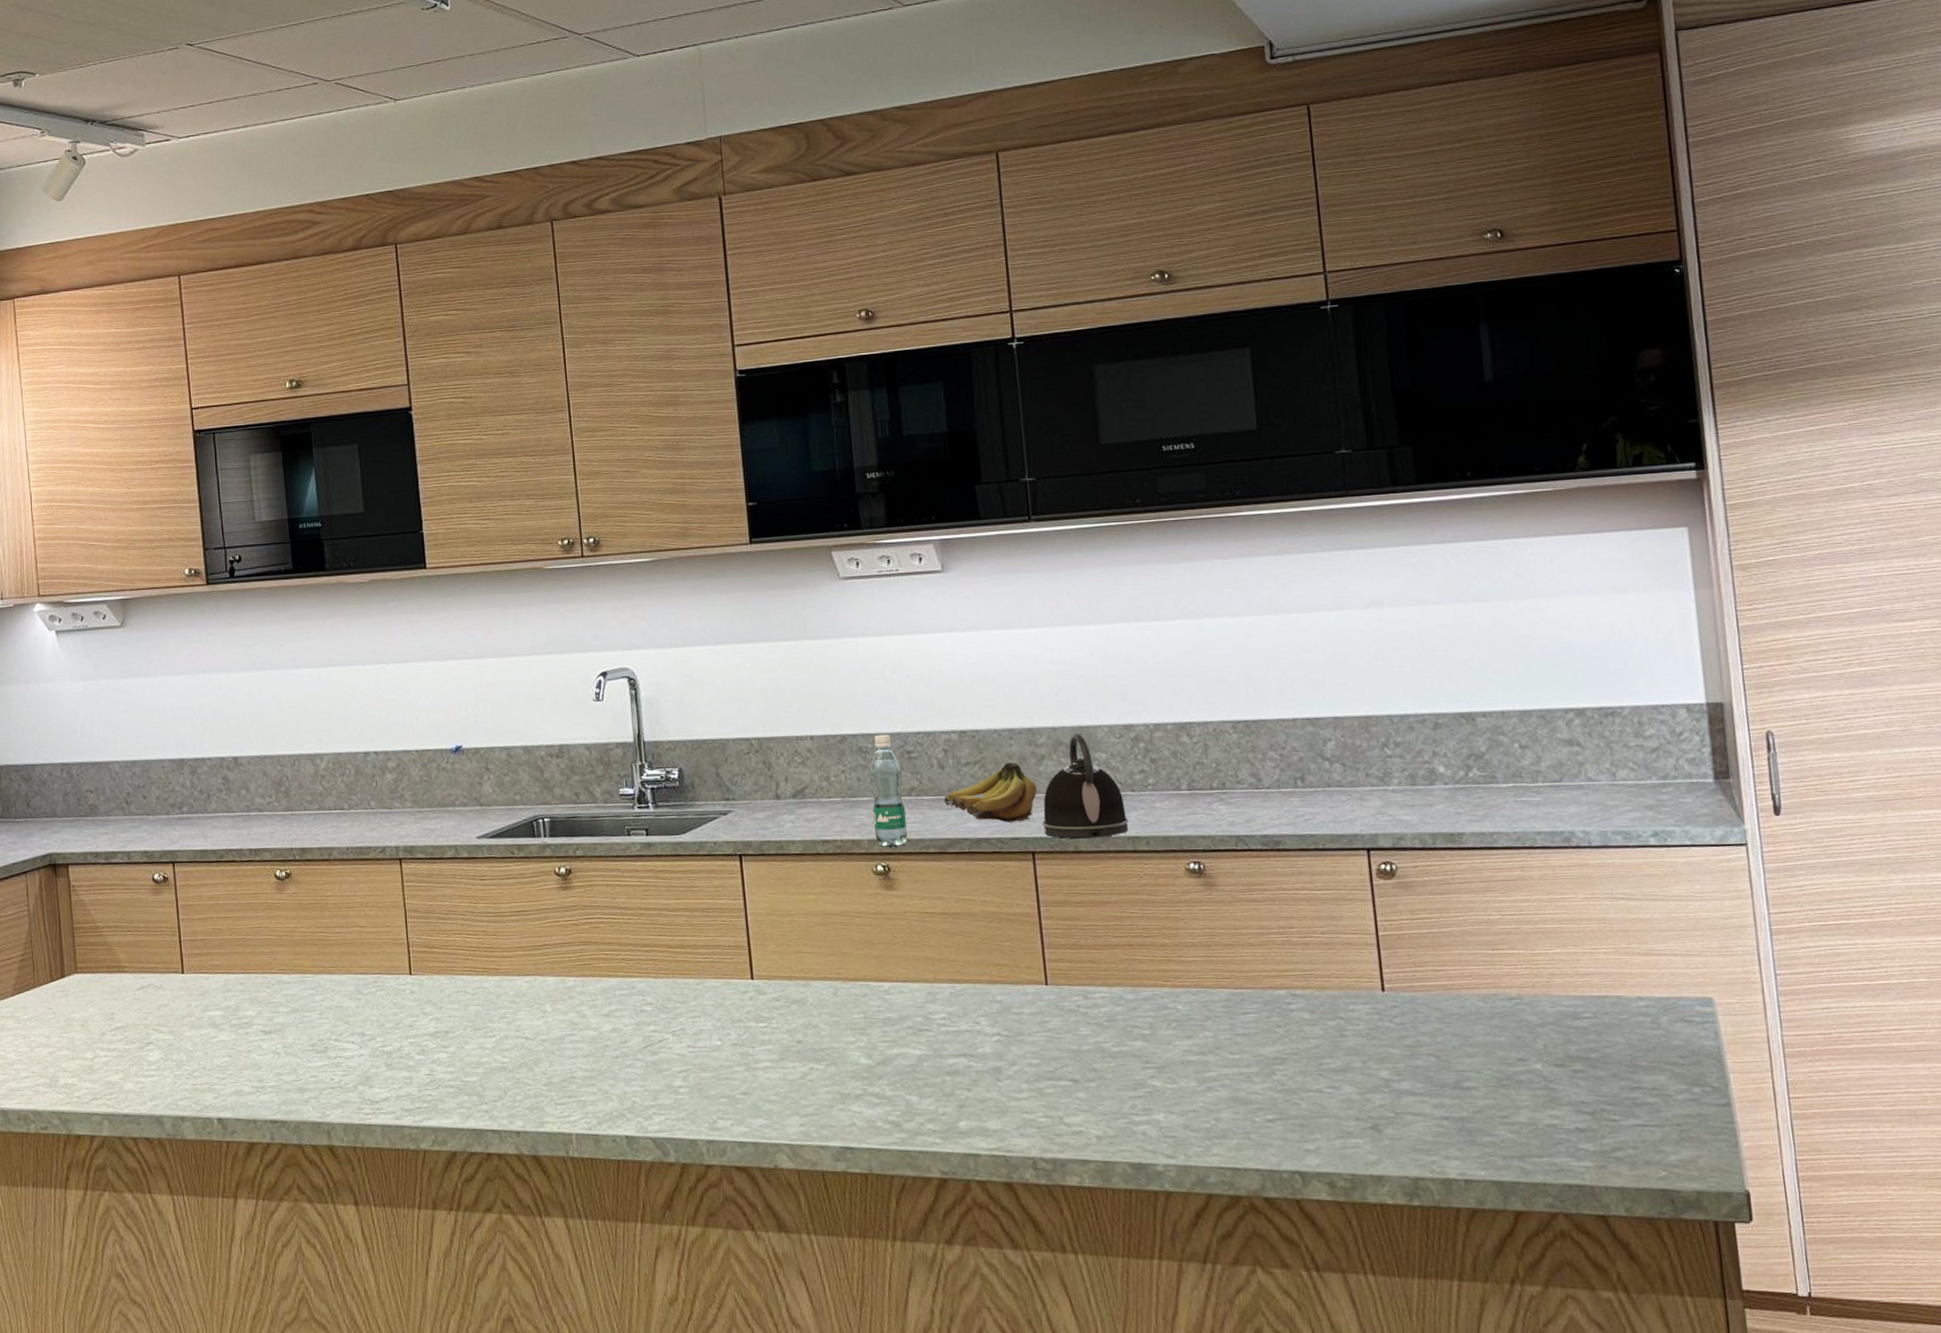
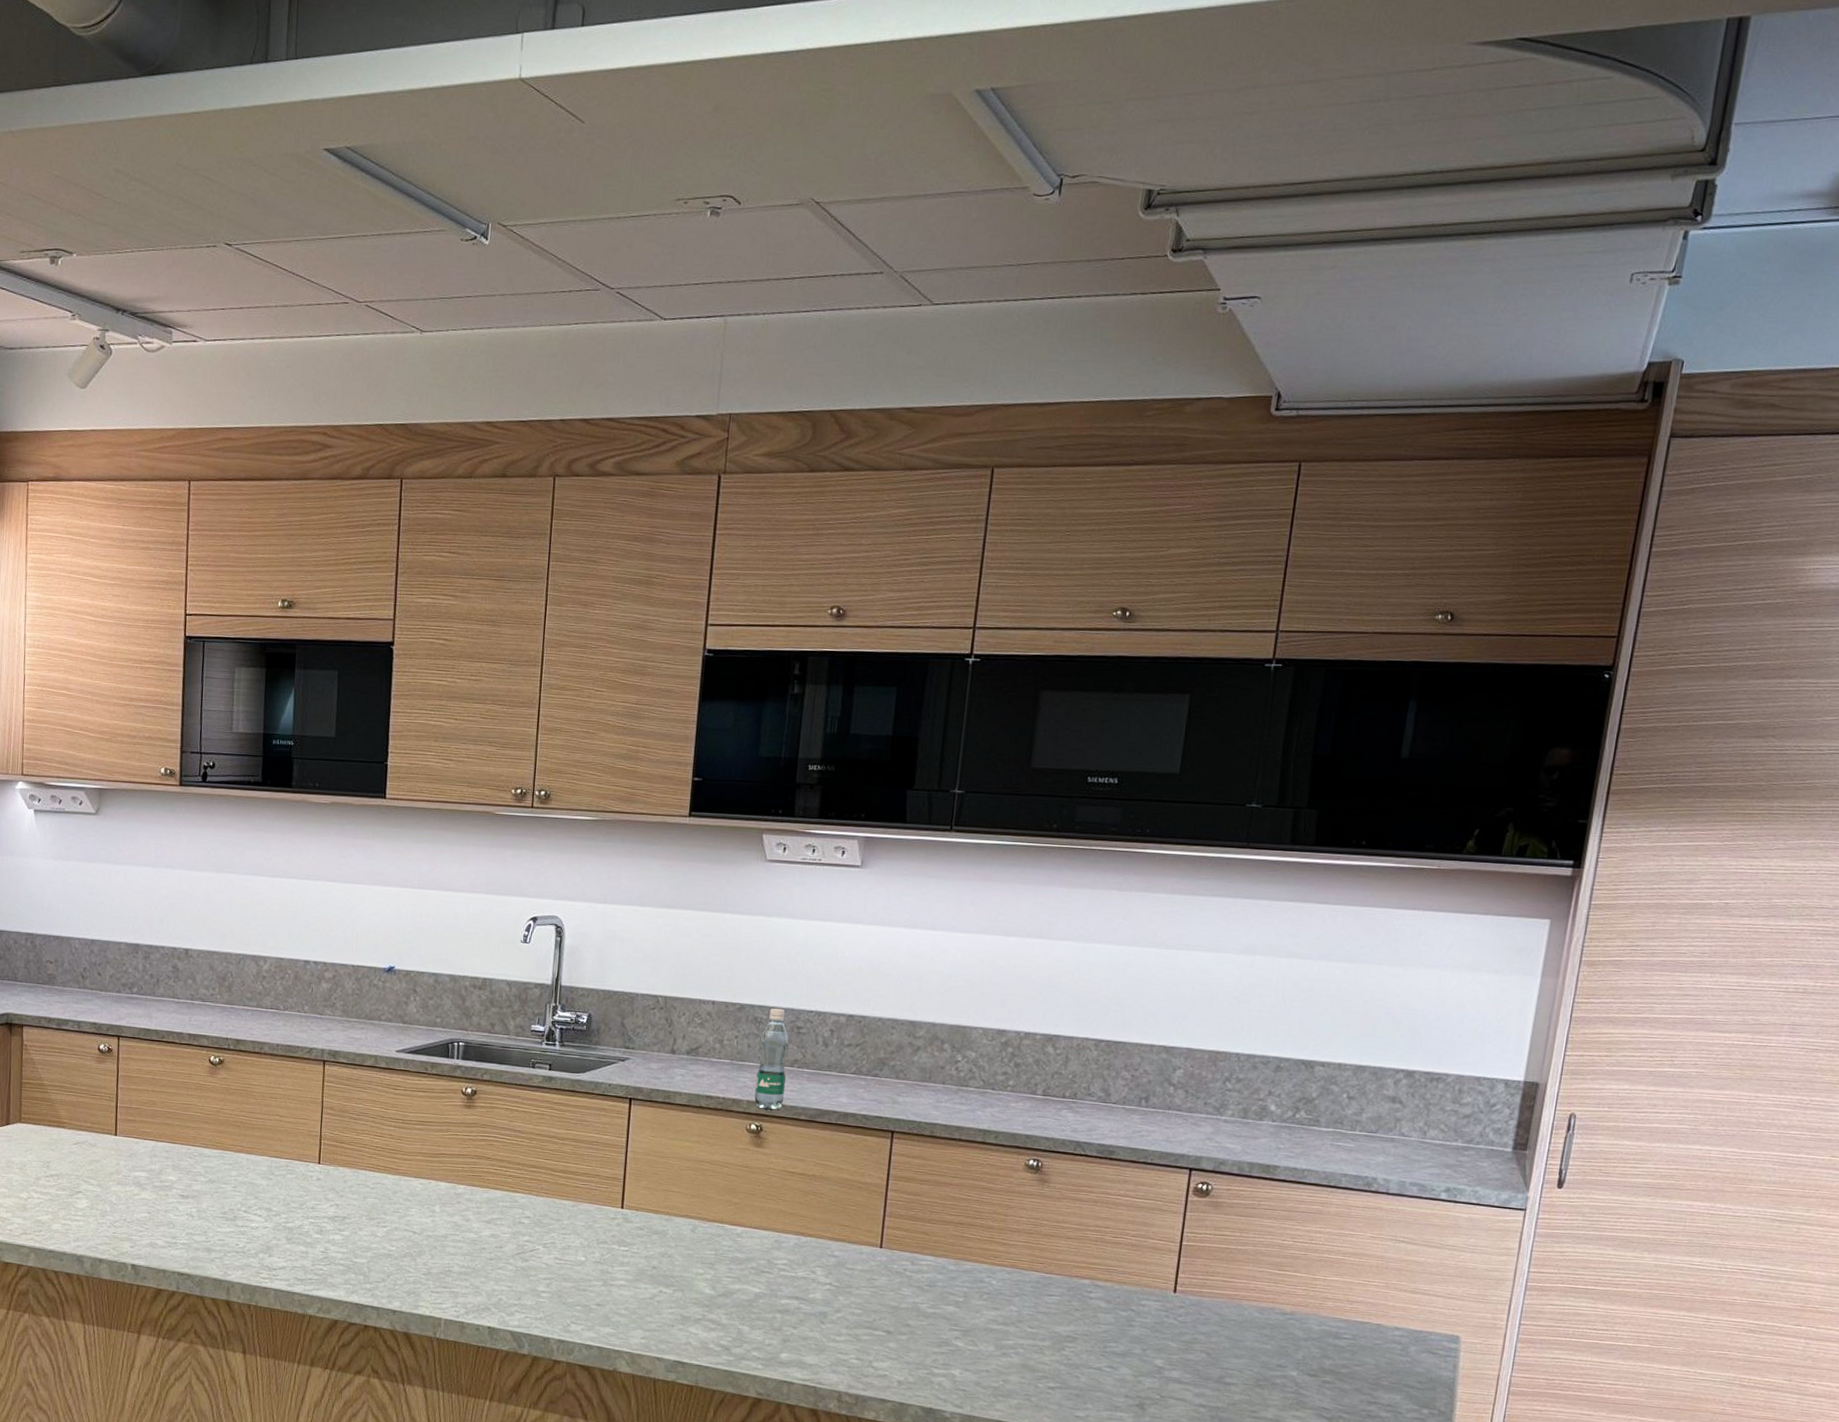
fruit: present [942,762,1037,823] -> none [821,1048,908,1103]
kettle: present [1042,732,1129,839] -> none [905,1030,984,1127]

